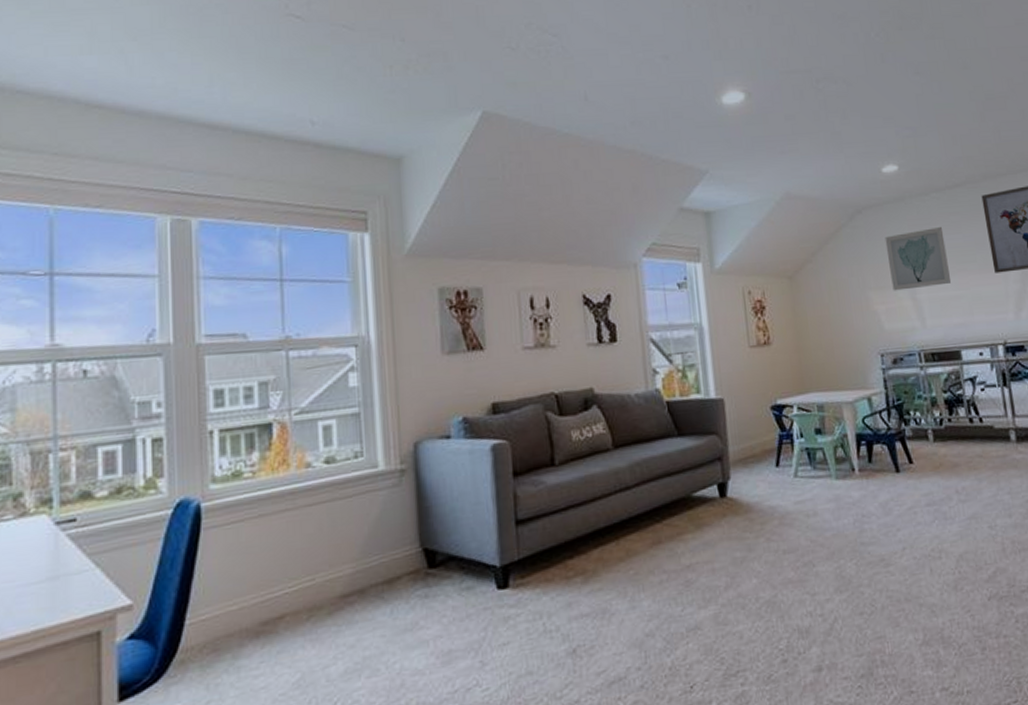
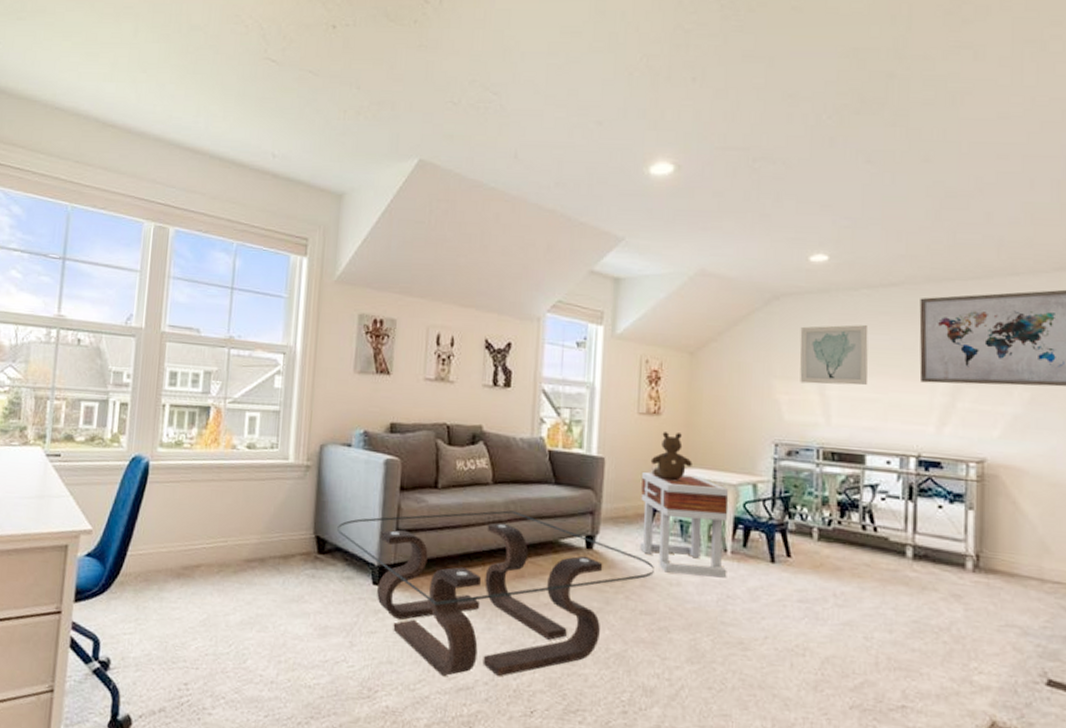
coffee table: none [447,473,790,673] -> present [337,510,654,677]
side table: none [763,400,859,505] -> present [640,472,729,578]
teddy bear: none [768,360,809,410] -> present [650,432,692,481]

